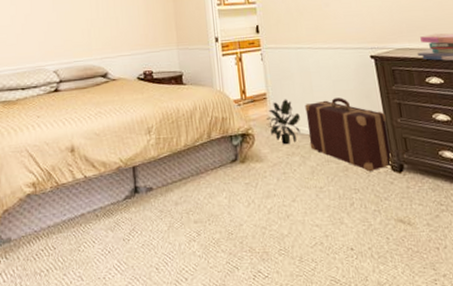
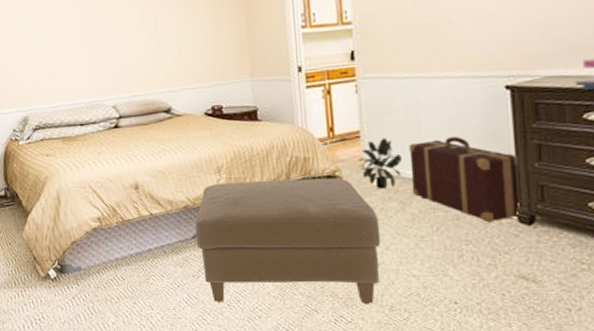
ottoman: none [126,135,289,267] -> present [194,178,381,305]

